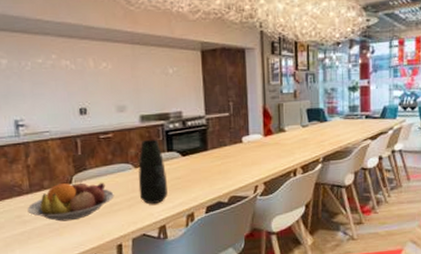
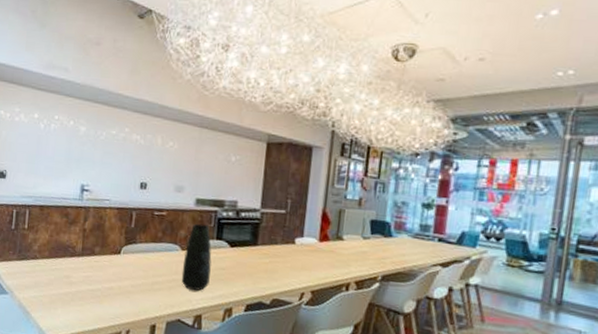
fruit bowl: present [27,180,114,222] -> none [76,252,158,291]

